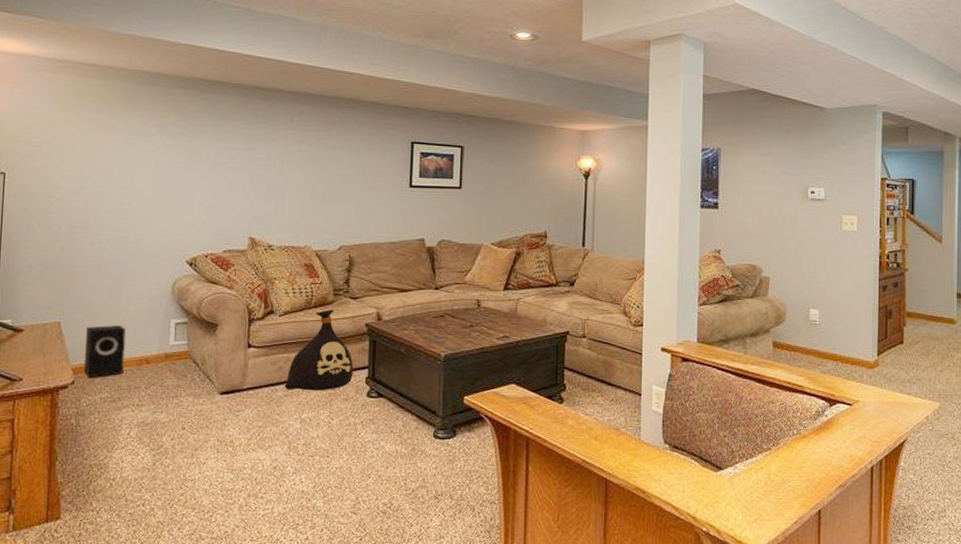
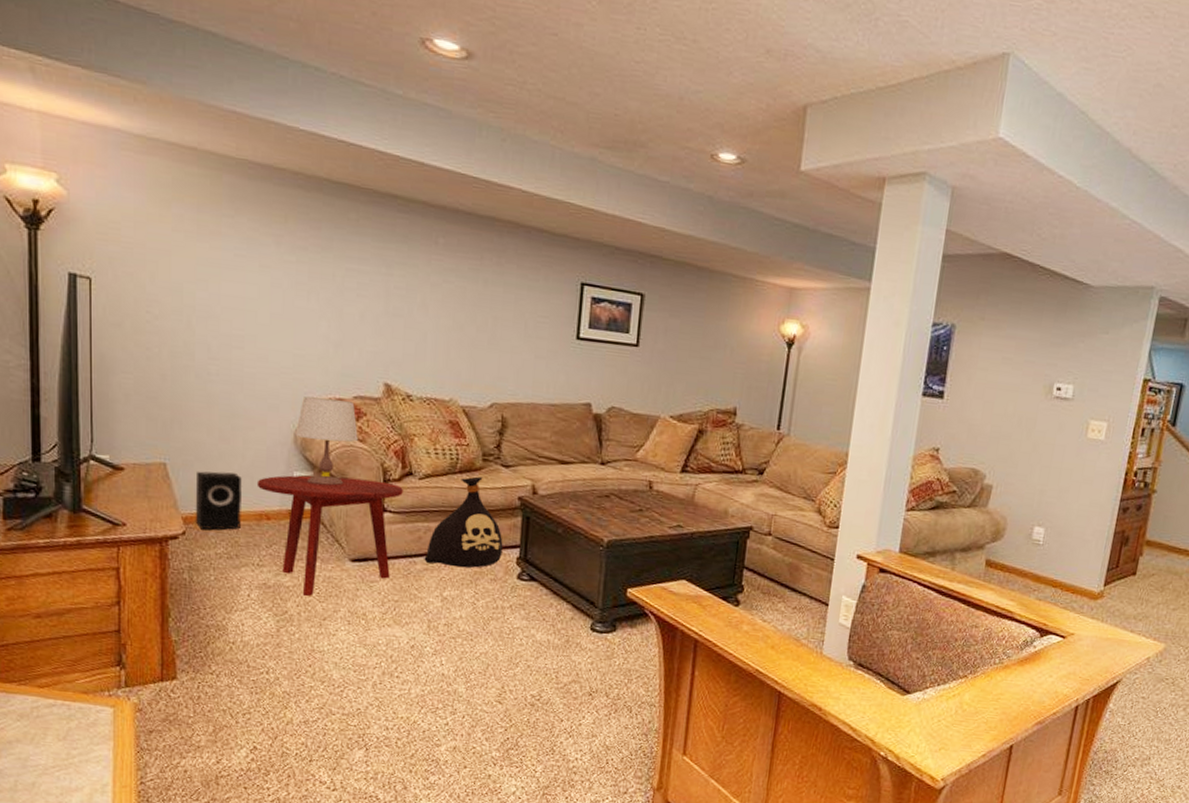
side table: none [138,320,266,430] -> present [256,475,403,597]
table lamp: none [173,254,227,329] -> present [295,396,358,486]

